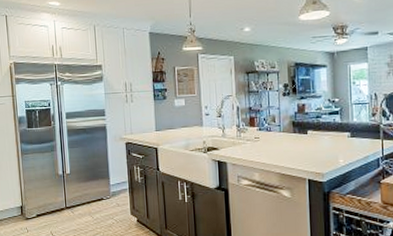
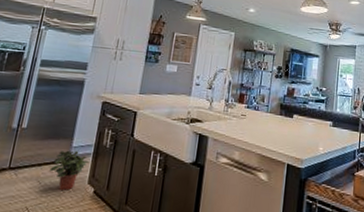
potted plant: none [97,188,128,221] -> present [49,150,90,190]

